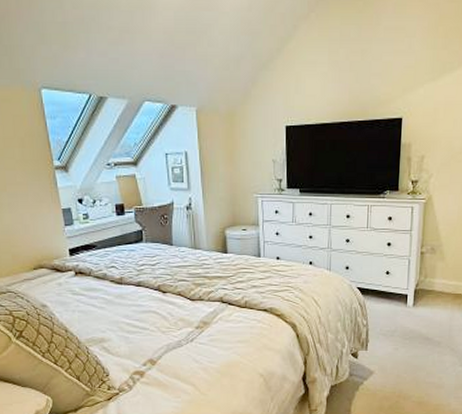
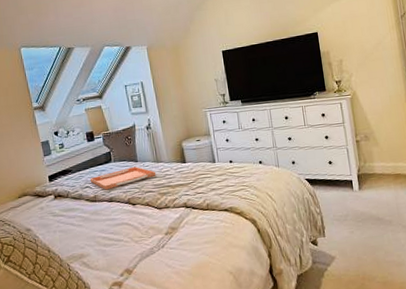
serving tray: none [116,250,193,273] -> present [90,166,156,190]

